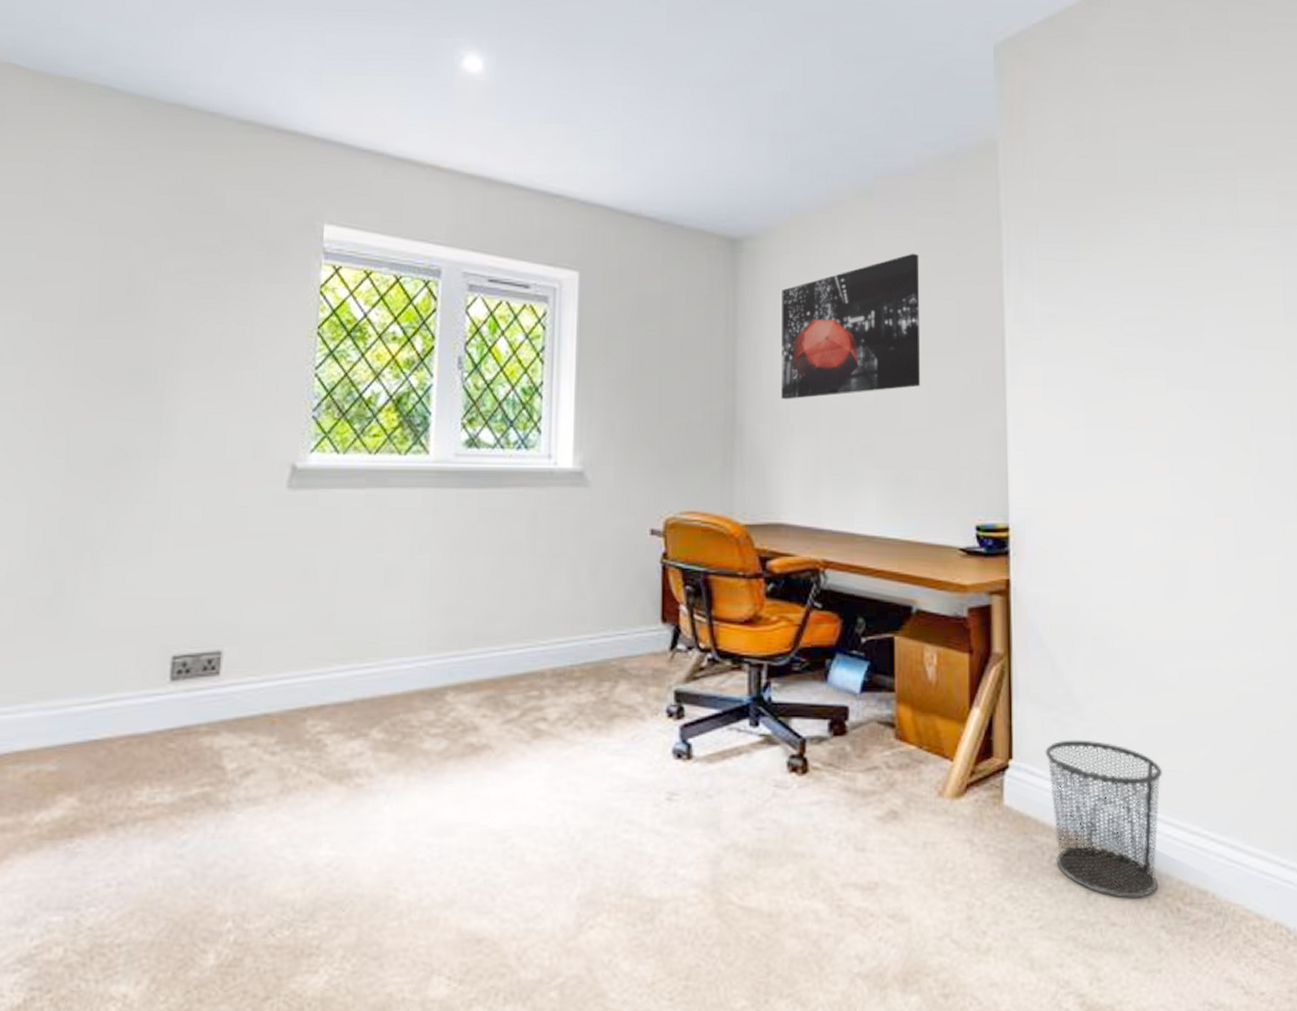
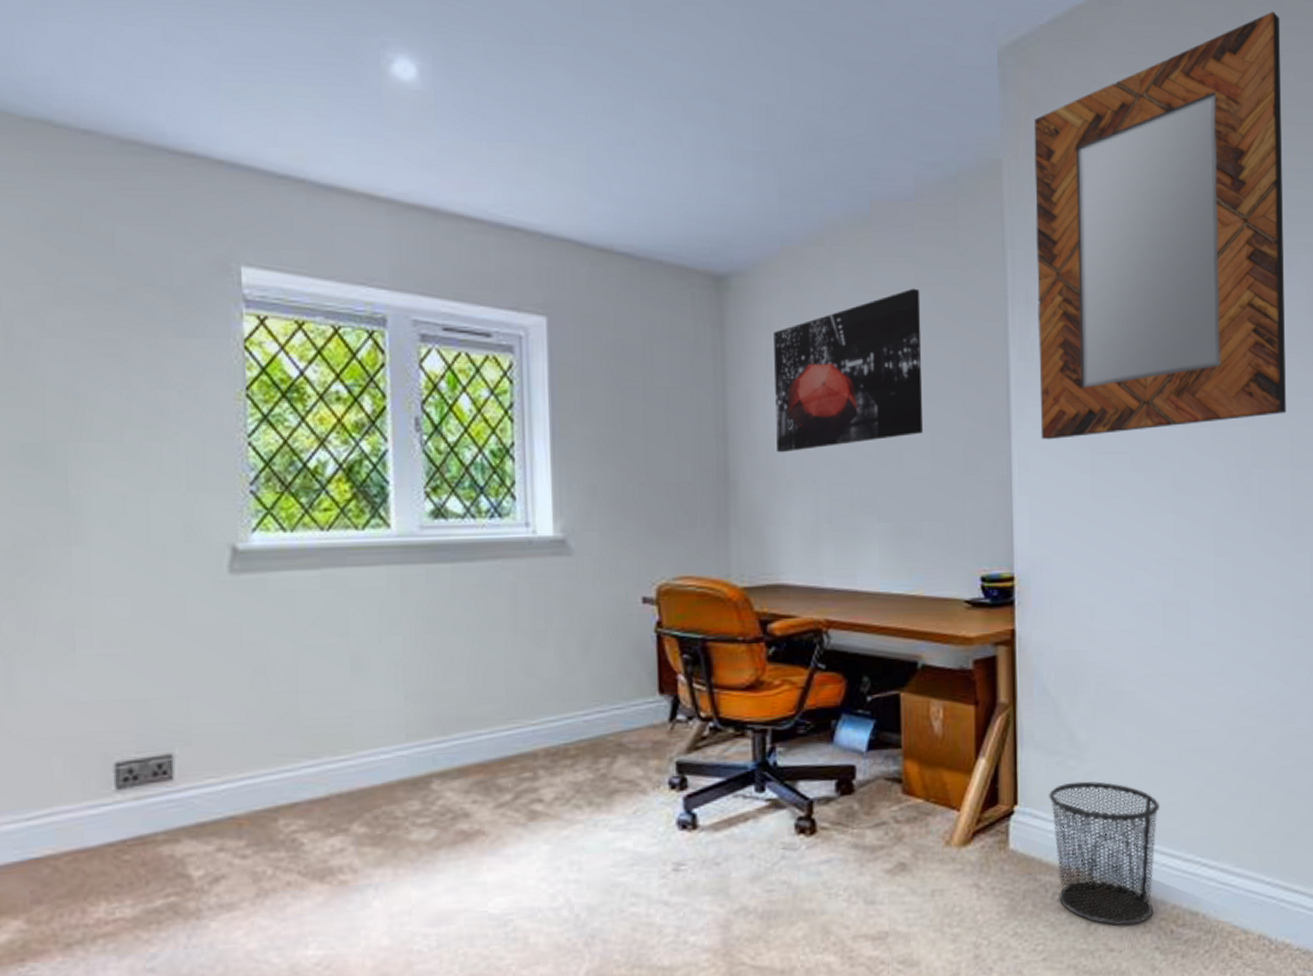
home mirror: none [1028,10,1284,397] -> present [1034,11,1286,440]

